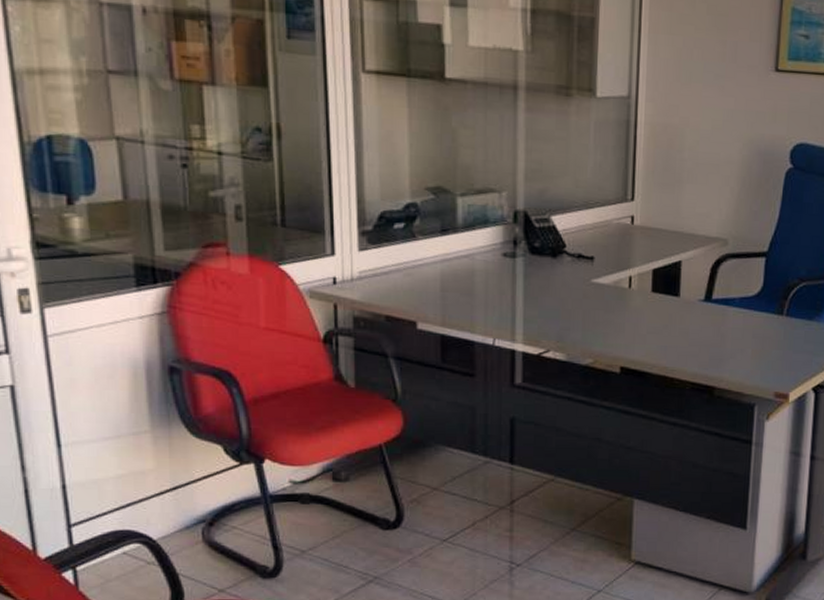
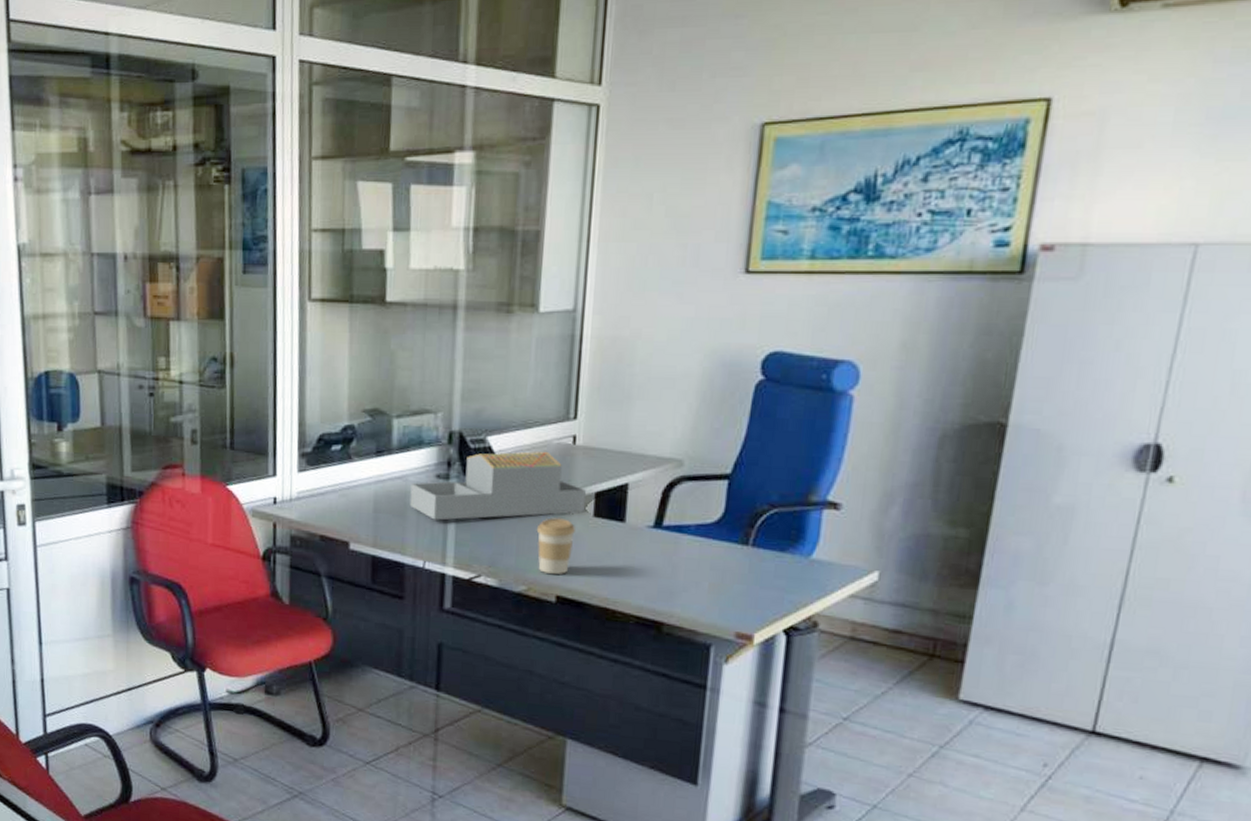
architectural model: none [477,230,644,298] -> present [409,451,586,520]
coffee cup: none [600,294,636,347] -> present [536,518,575,574]

